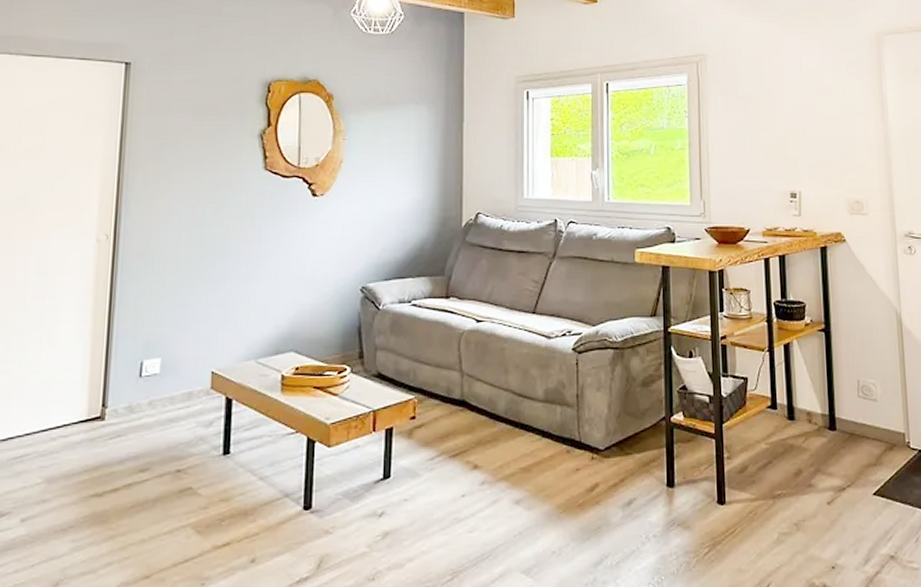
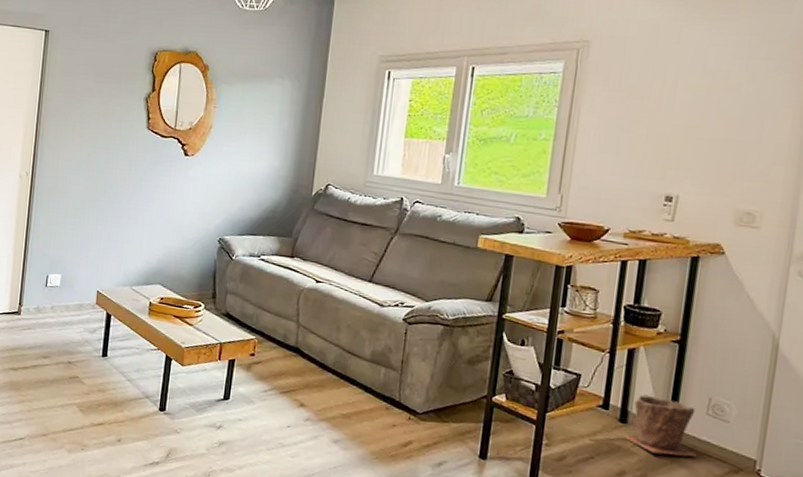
plant pot: none [794,387,857,445] -> present [624,394,696,457]

